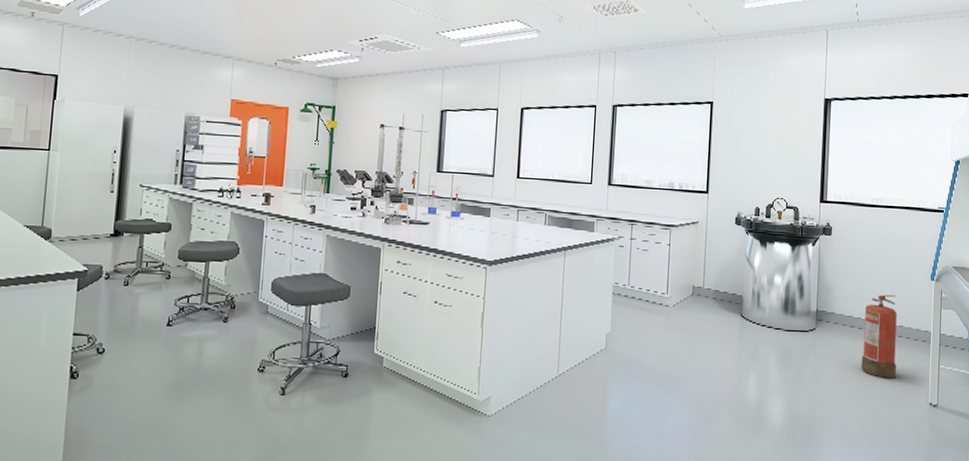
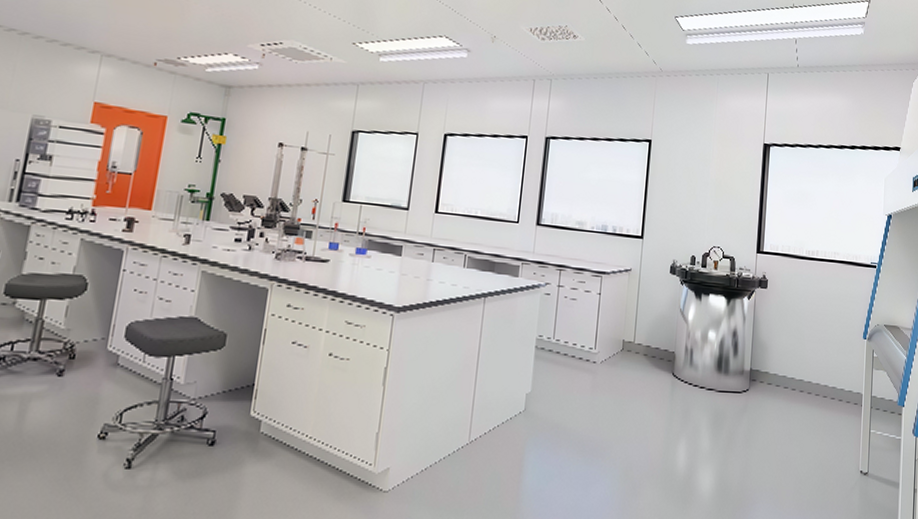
fire extinguisher: present [861,294,897,378] -> none [793,353,830,444]

